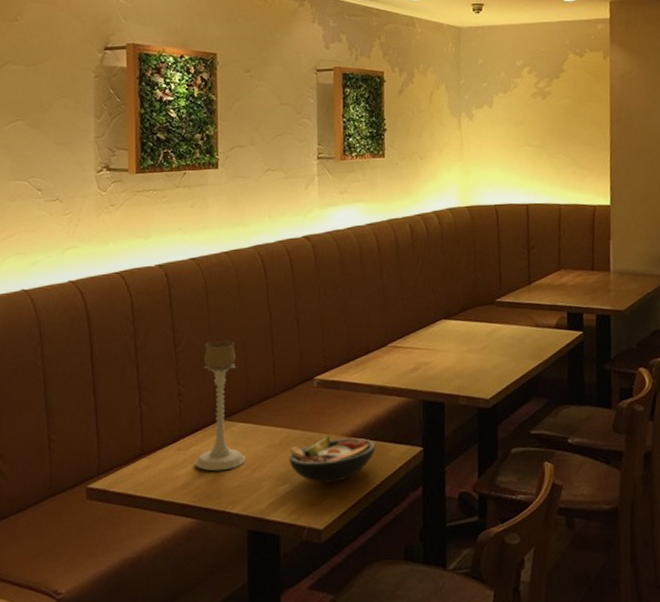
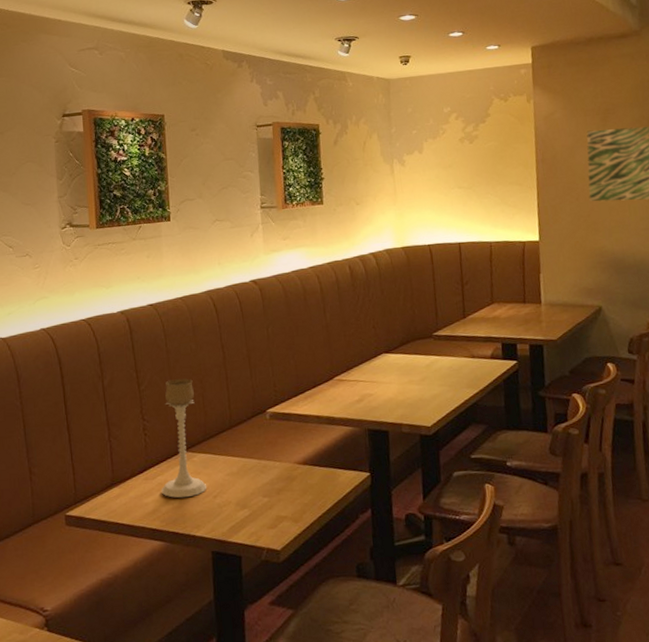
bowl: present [288,435,376,484] -> none [246,463,327,508]

